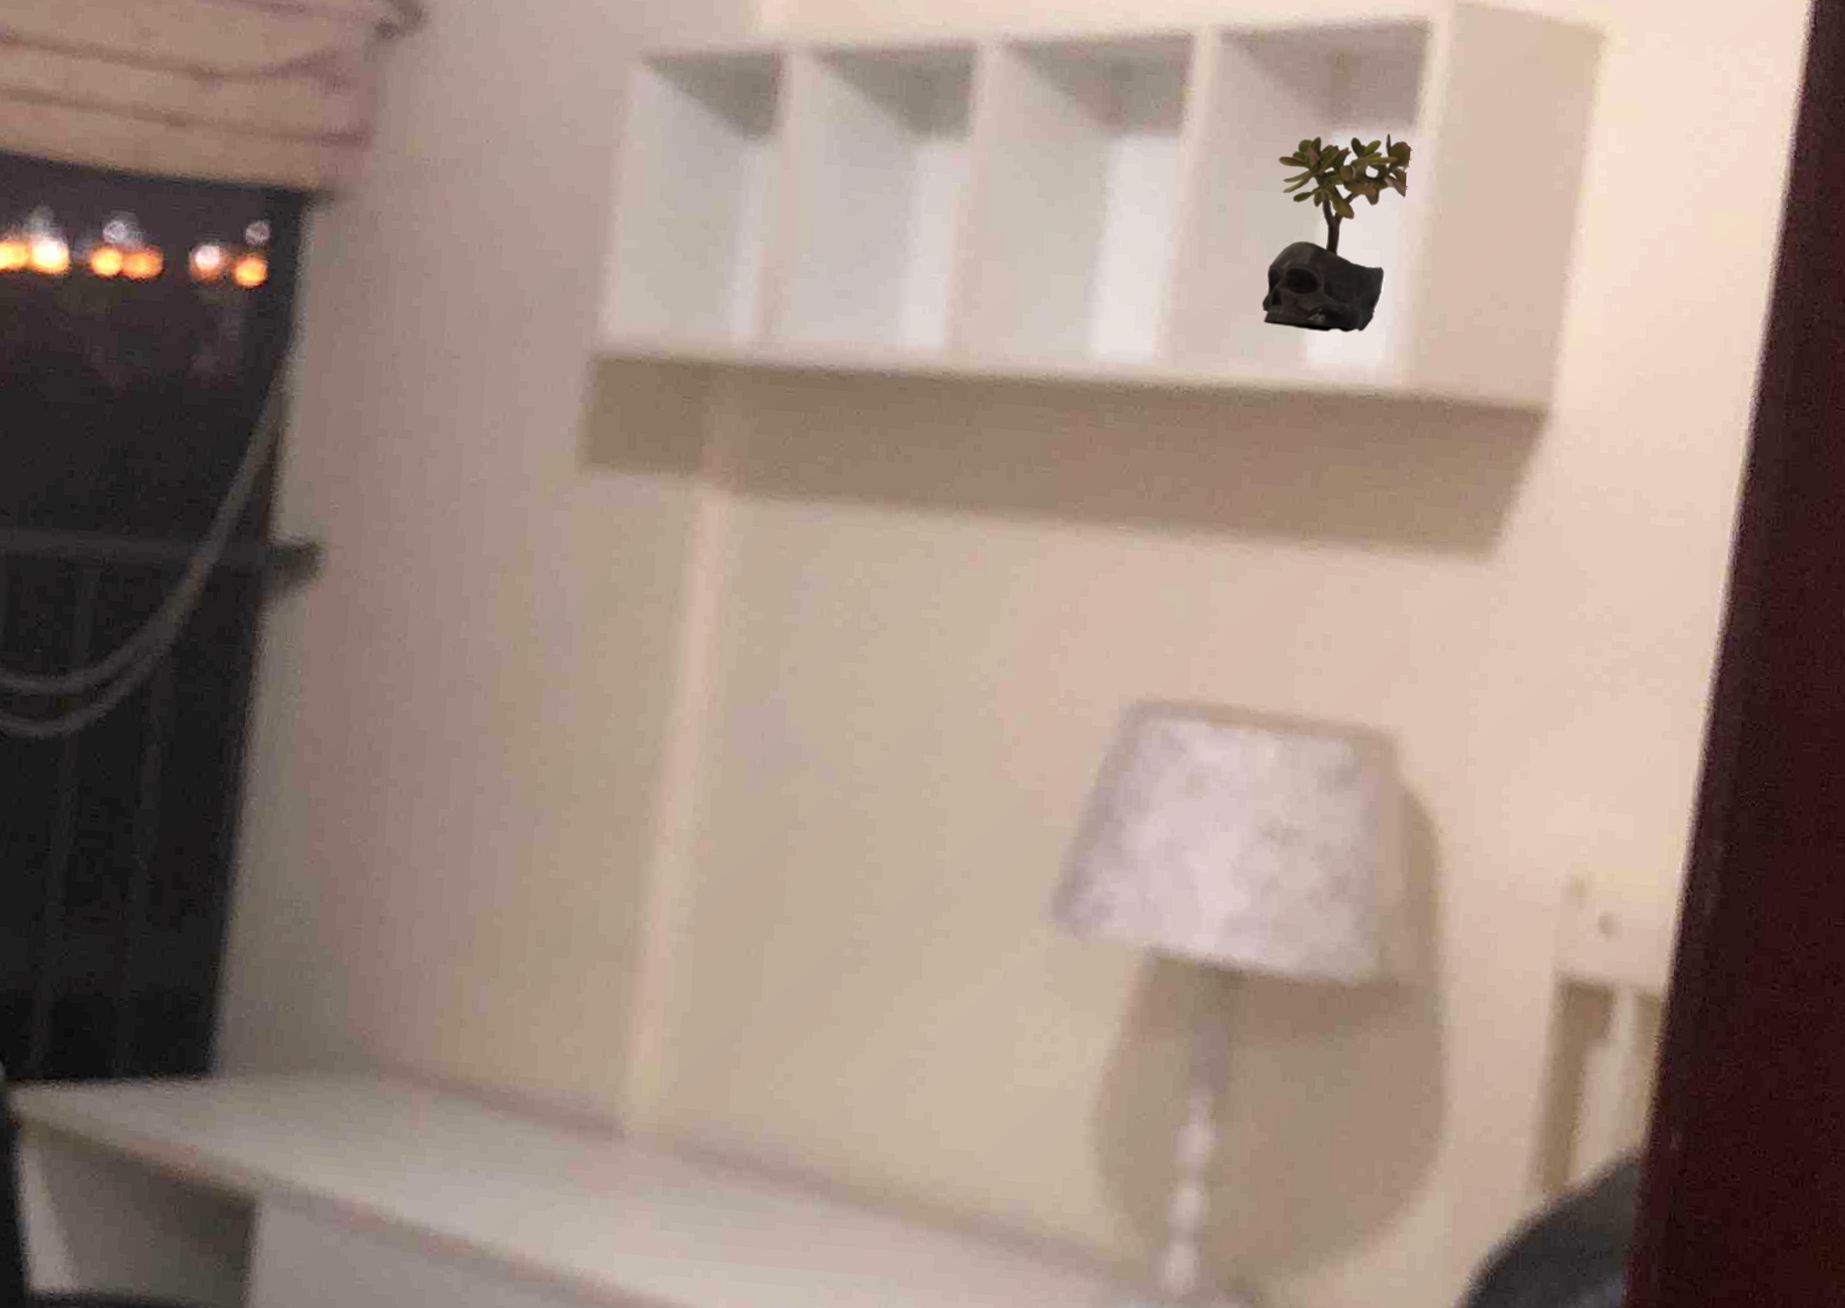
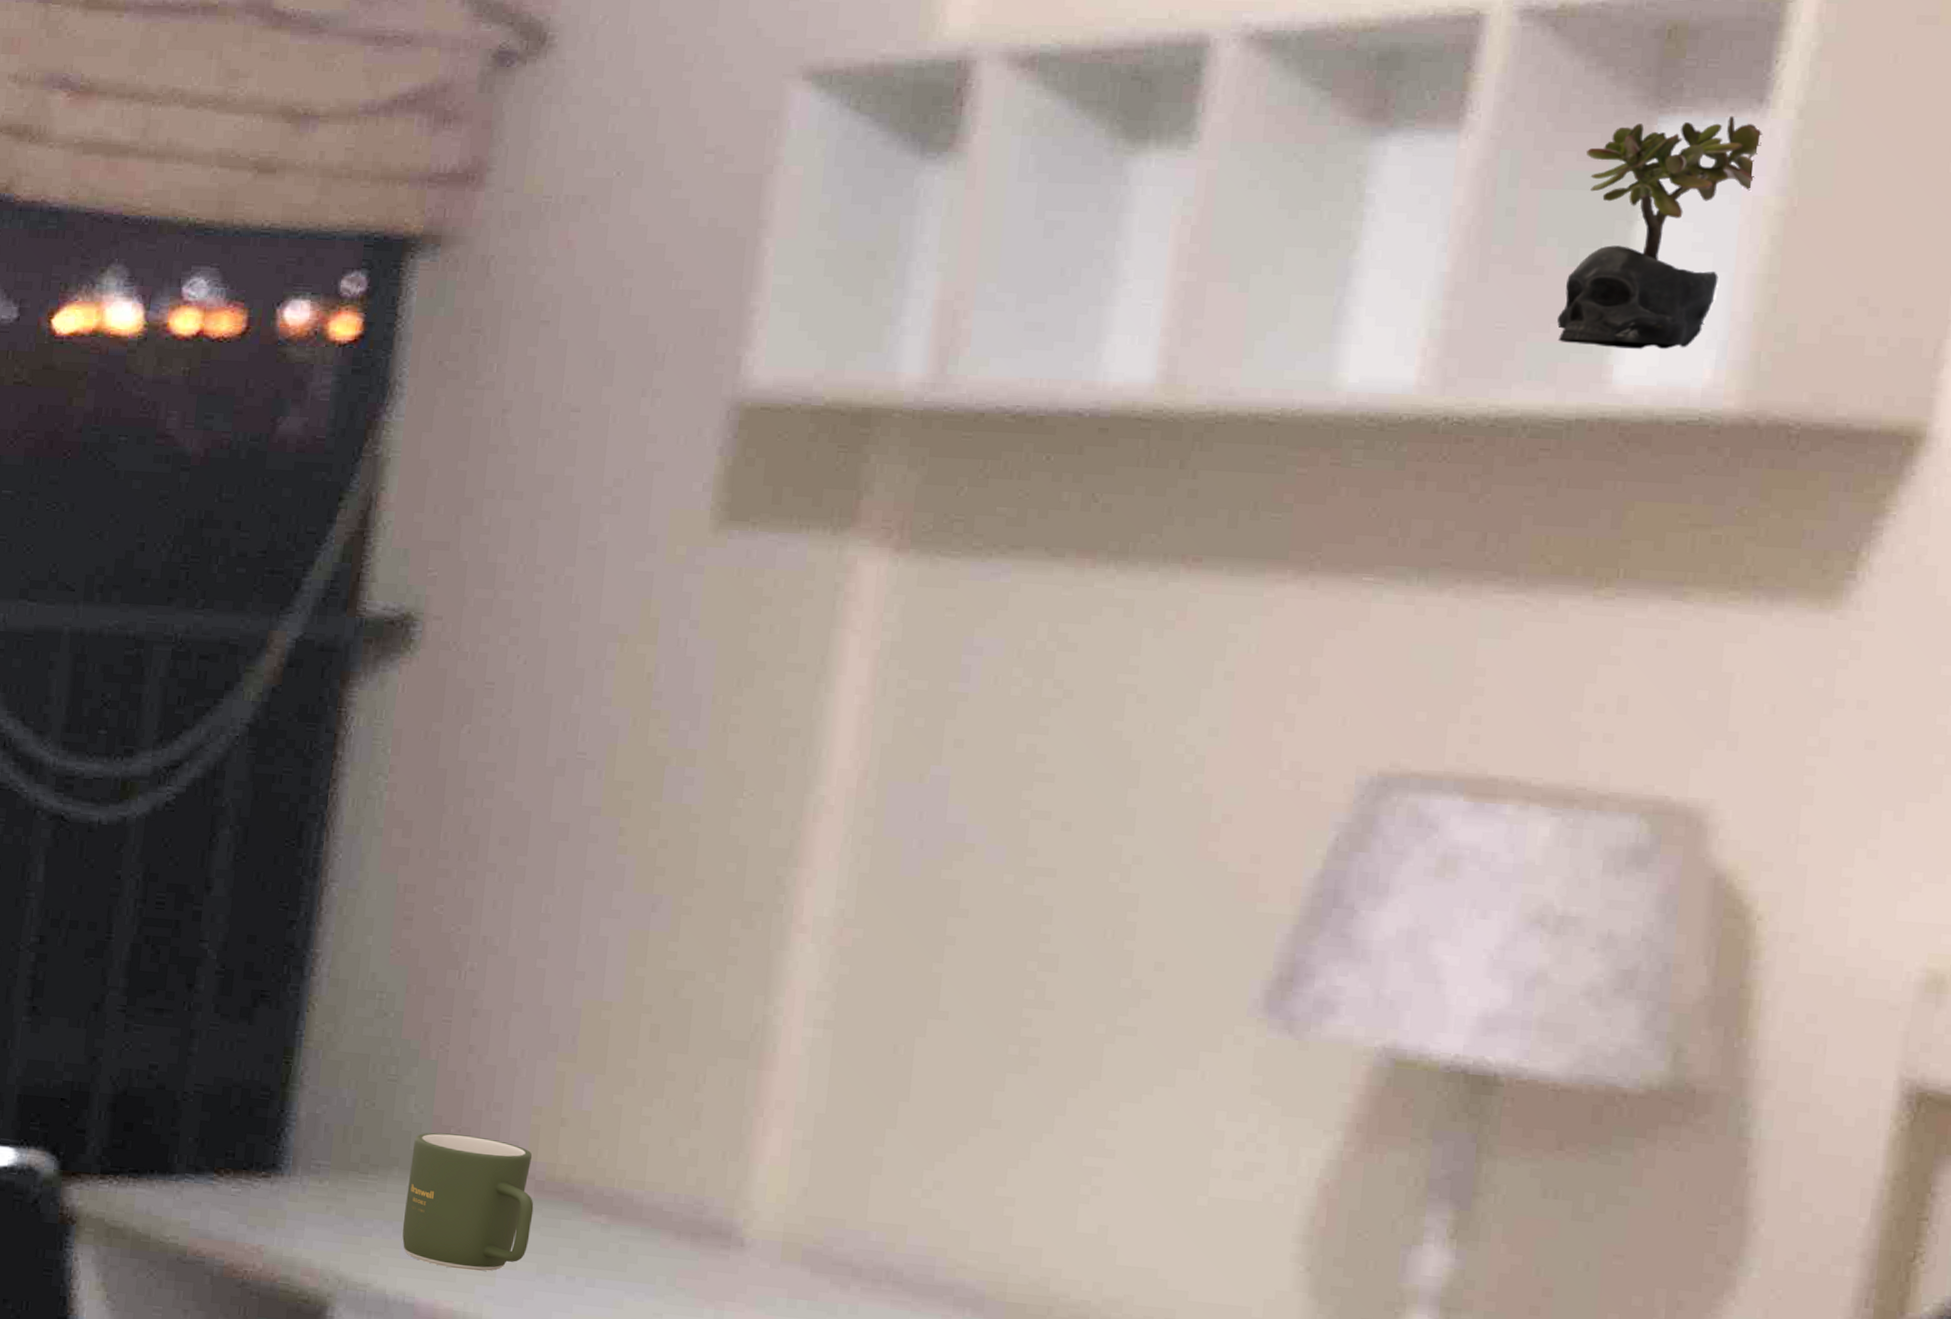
mug: none [321,1034,439,1167] -> present [402,1132,534,1271]

